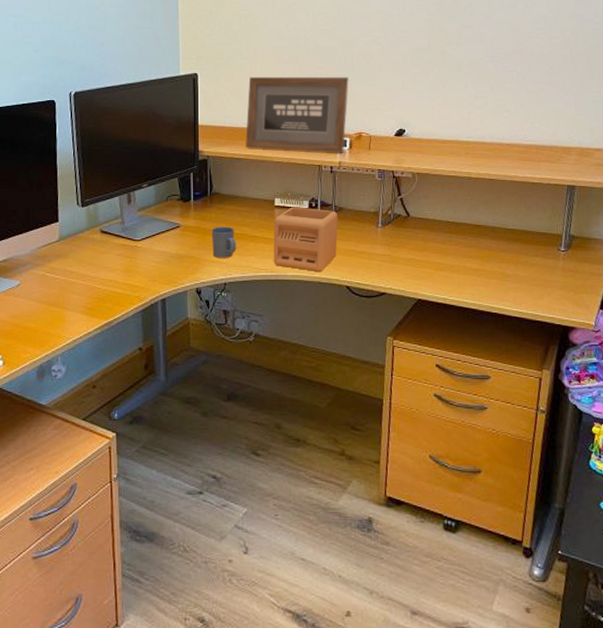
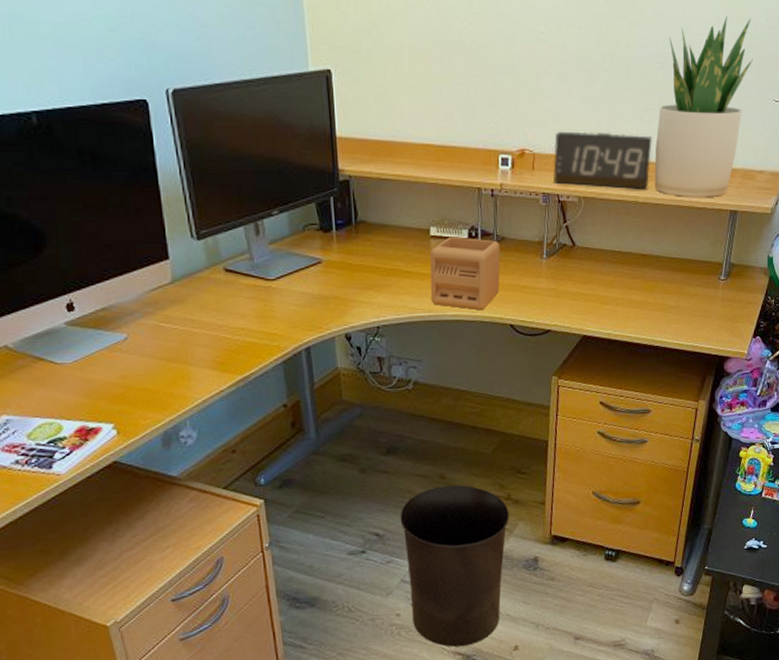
mug: present [211,227,236,259] -> none [359,261,389,299]
waste bin: none [237,435,343,604] -> present [400,485,510,647]
picture frame: present [246,76,349,153] -> none [393,76,510,174]
alarm clock: none [388,116,484,167] -> present [553,131,652,190]
planter: none [487,15,584,173] -> present [654,15,753,197]

